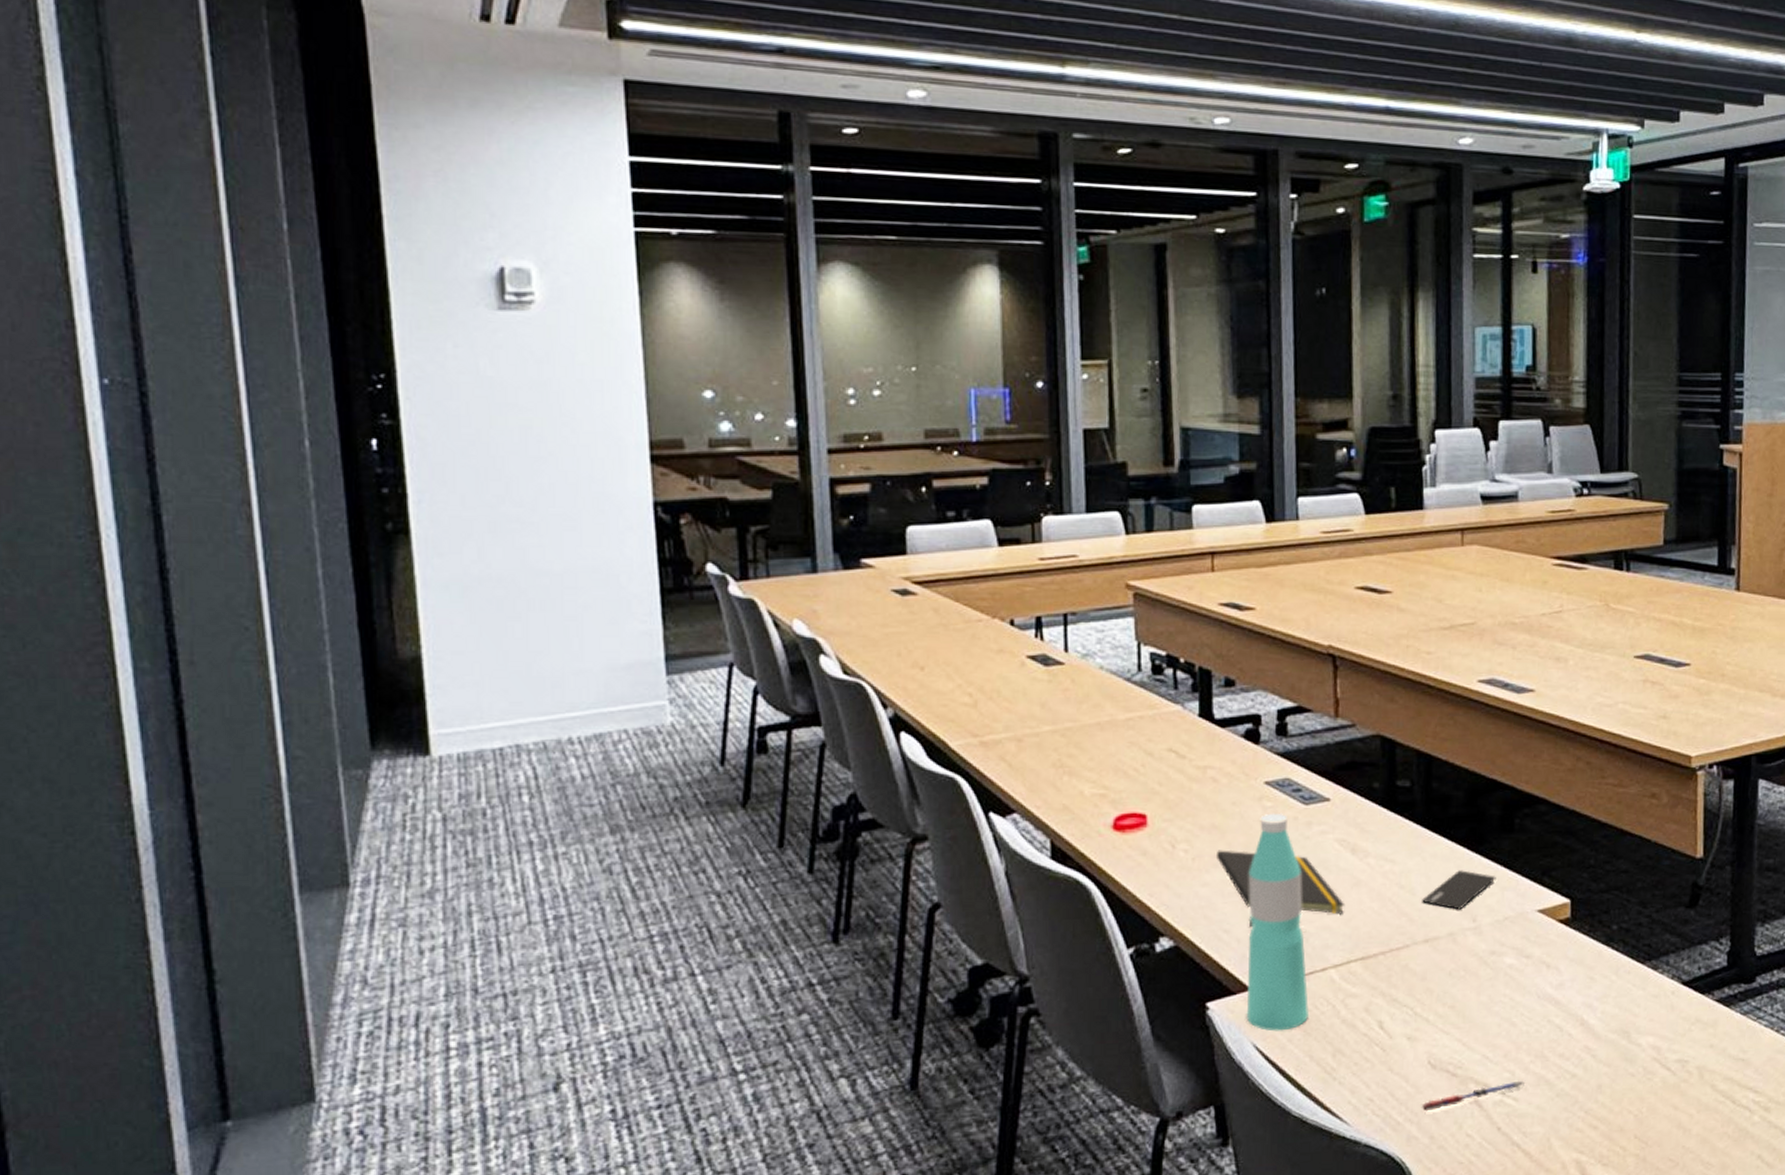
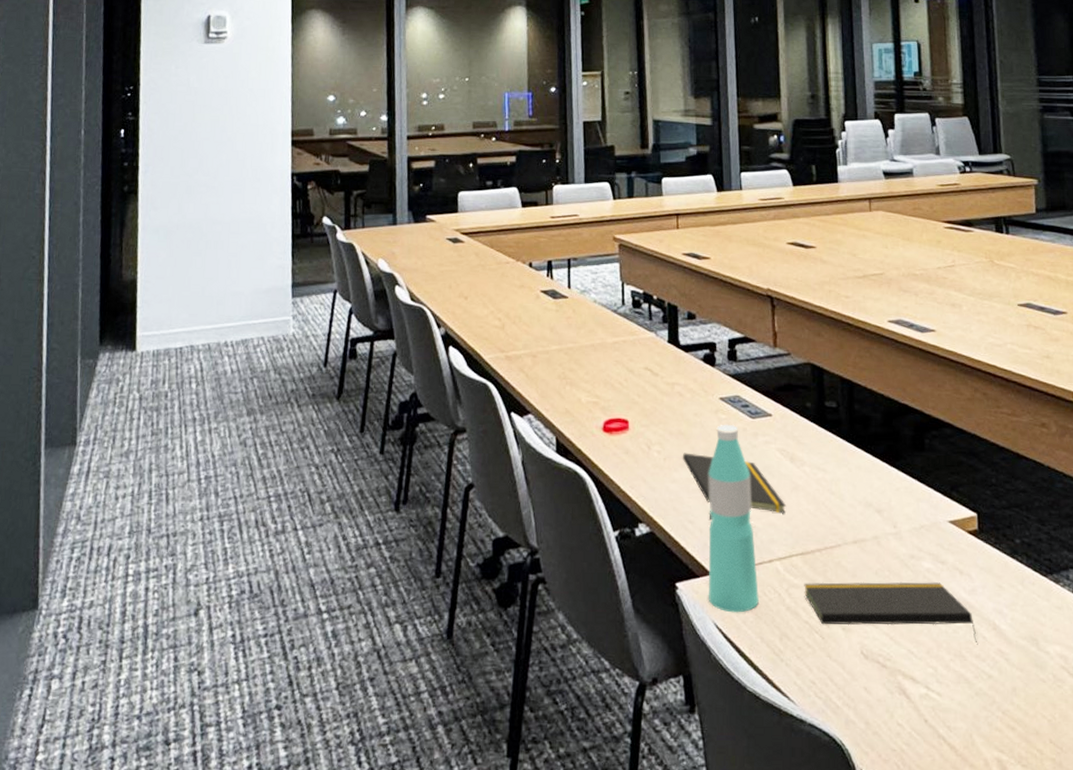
notepad: none [1363,979,1563,1043] -> present [804,581,978,645]
pen: present [1421,1080,1524,1112] -> none [856,676,946,698]
smartphone: present [1422,870,1496,910] -> none [850,481,912,516]

